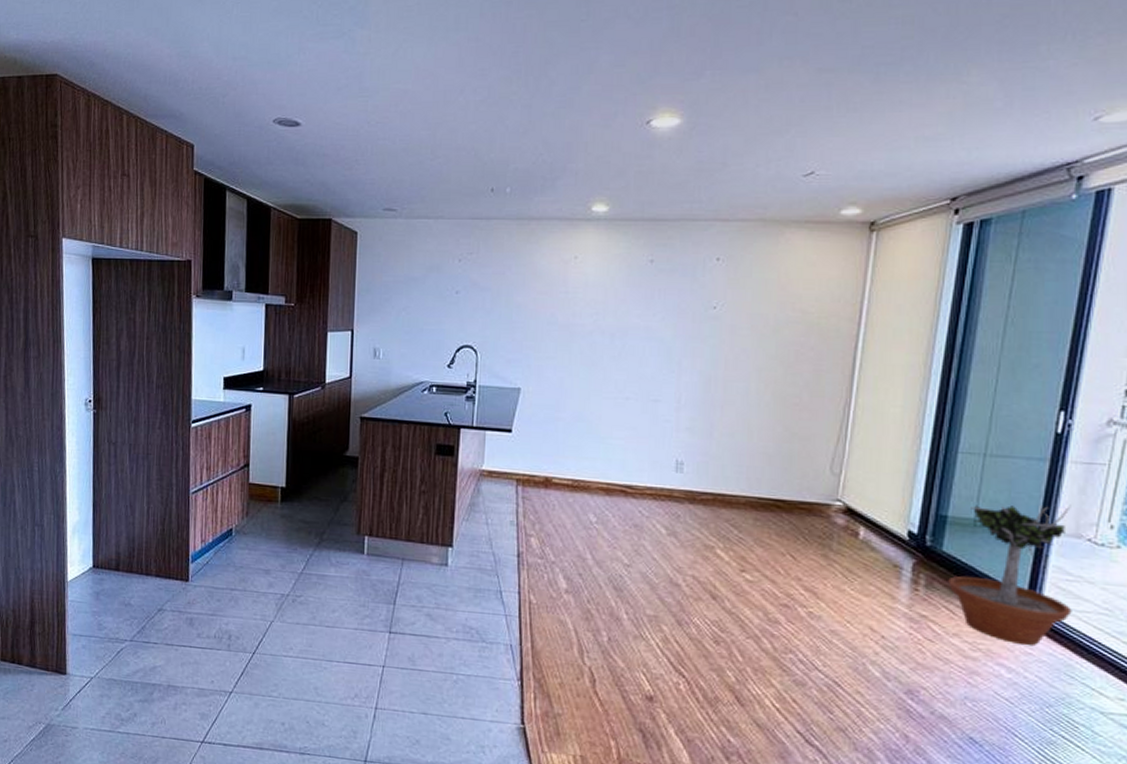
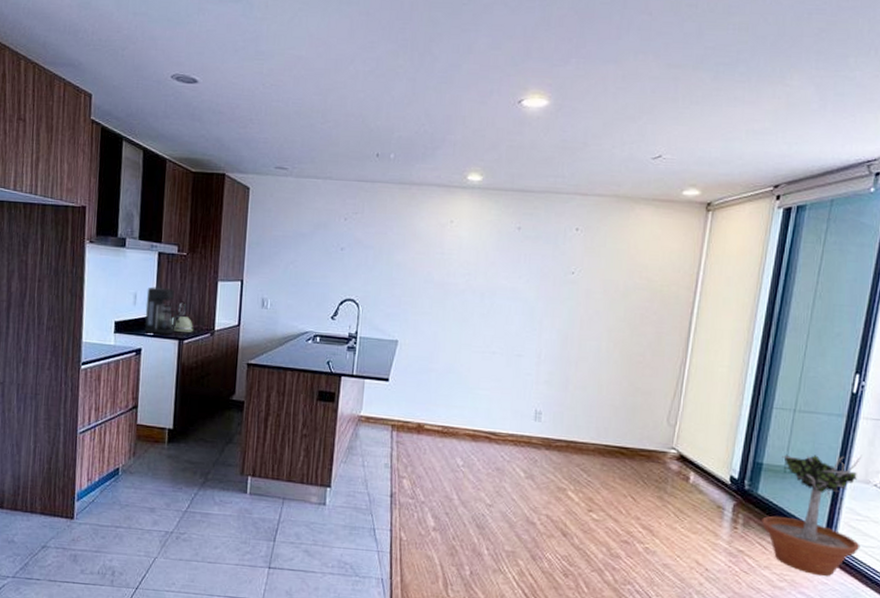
coffee maker: none [253,340,287,391] -> present [144,287,178,336]
kettle: none [280,354,304,387] -> present [170,301,194,333]

